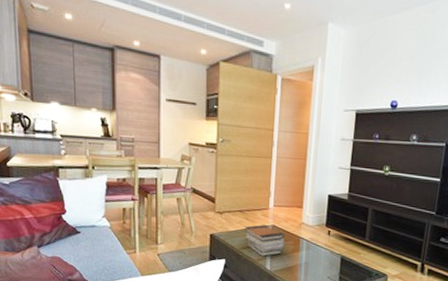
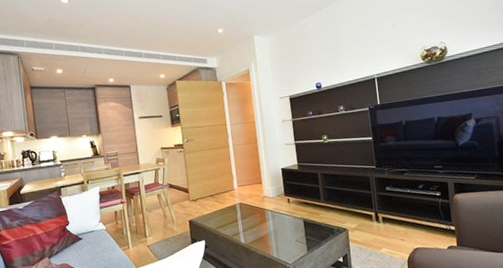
book stack: present [244,225,284,256] -> none [216,204,252,232]

